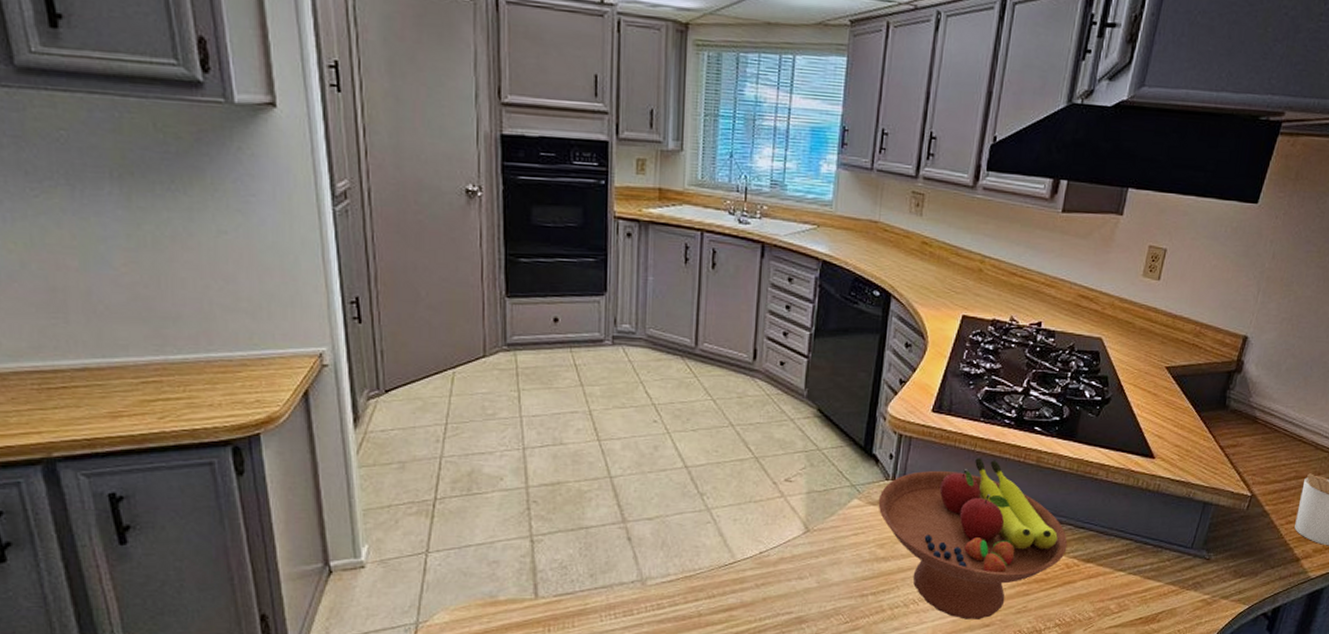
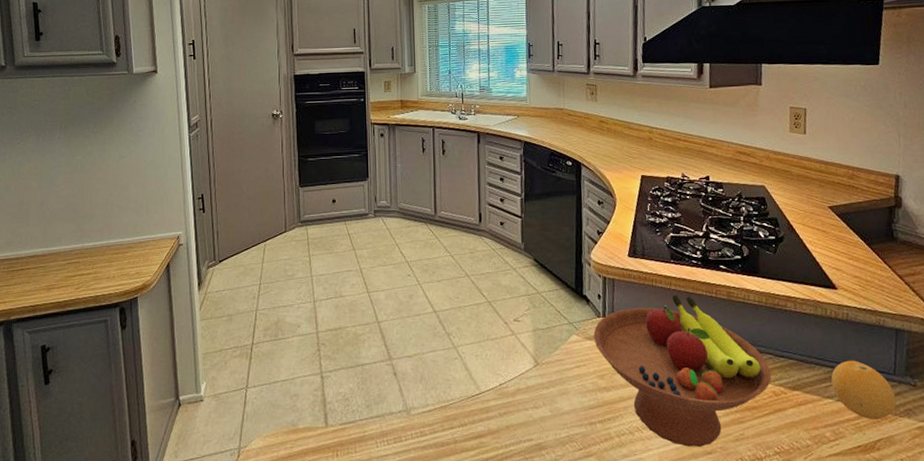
fruit: none [1127,533,1188,593] -> present [831,360,897,420]

